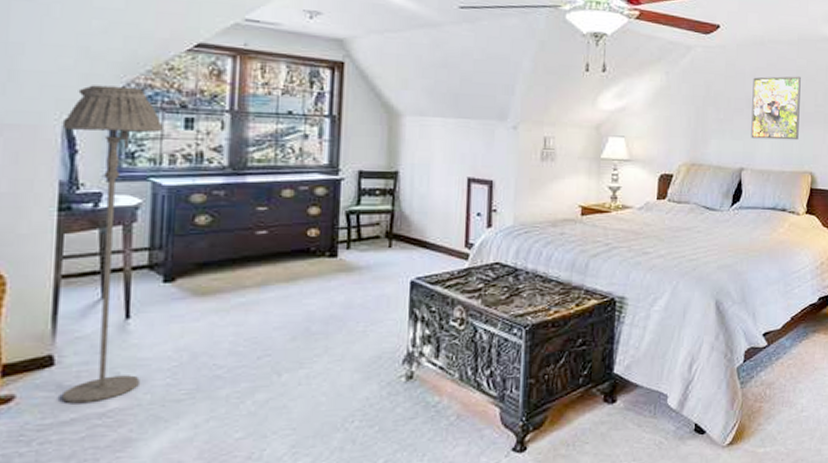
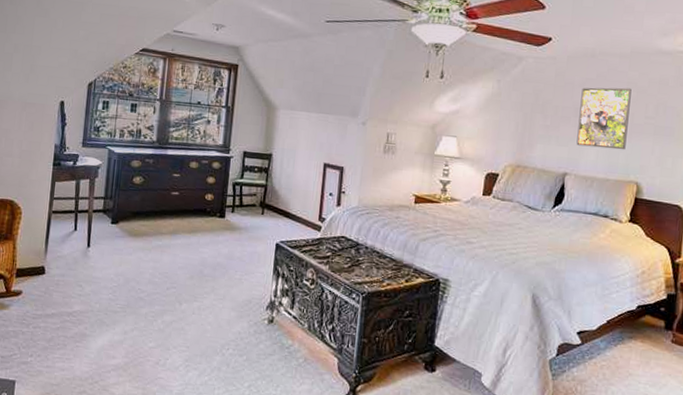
floor lamp: present [61,85,163,404] -> none [47,77,118,304]

